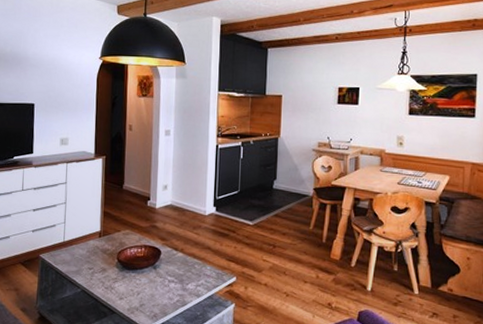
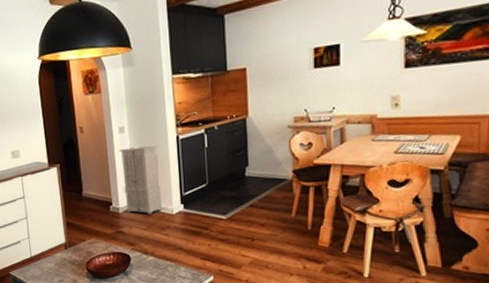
storage cabinet: none [162,149,199,213] -> present [118,146,162,214]

